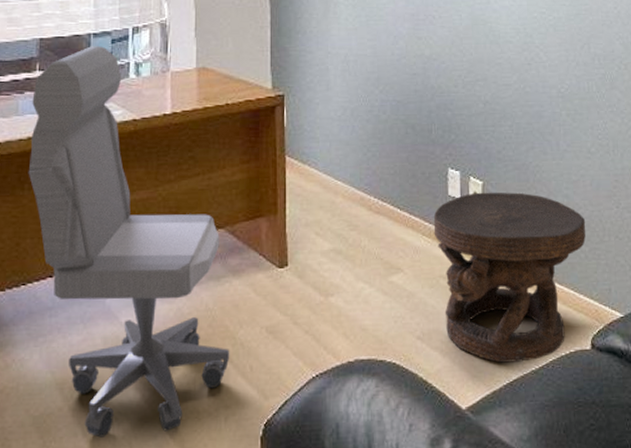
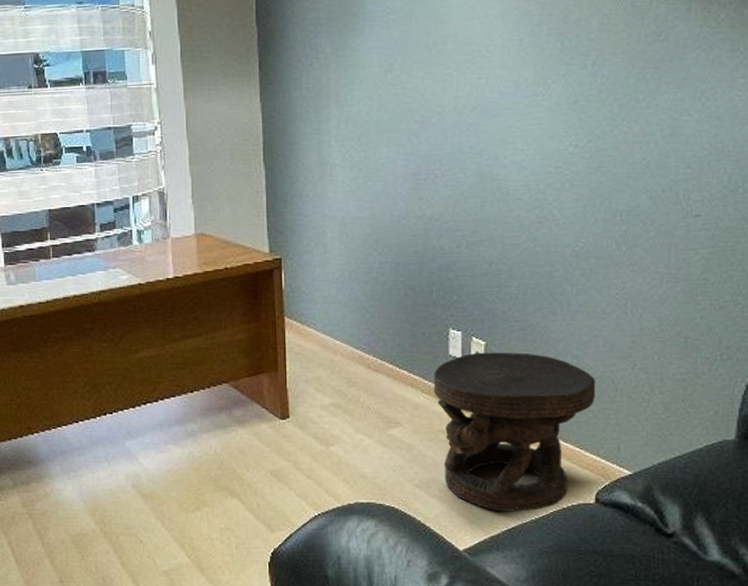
office chair: present [28,46,230,438] -> none [47,215,239,555]

